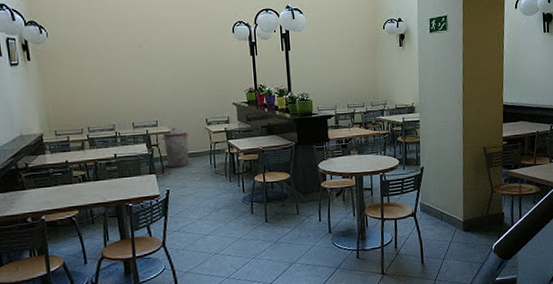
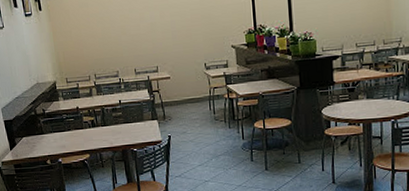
trash can: present [162,127,190,168] -> none [162,72,189,114]

